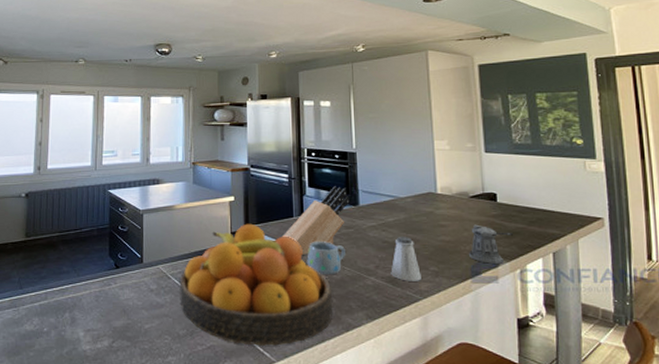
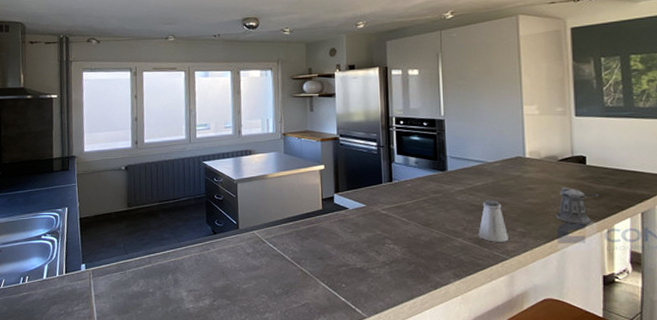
fruit bowl: present [179,223,333,346] -> none [274,190,422,303]
knife block: present [283,186,350,255] -> none [372,153,438,219]
mug: present [307,242,345,275] -> none [396,206,434,238]

